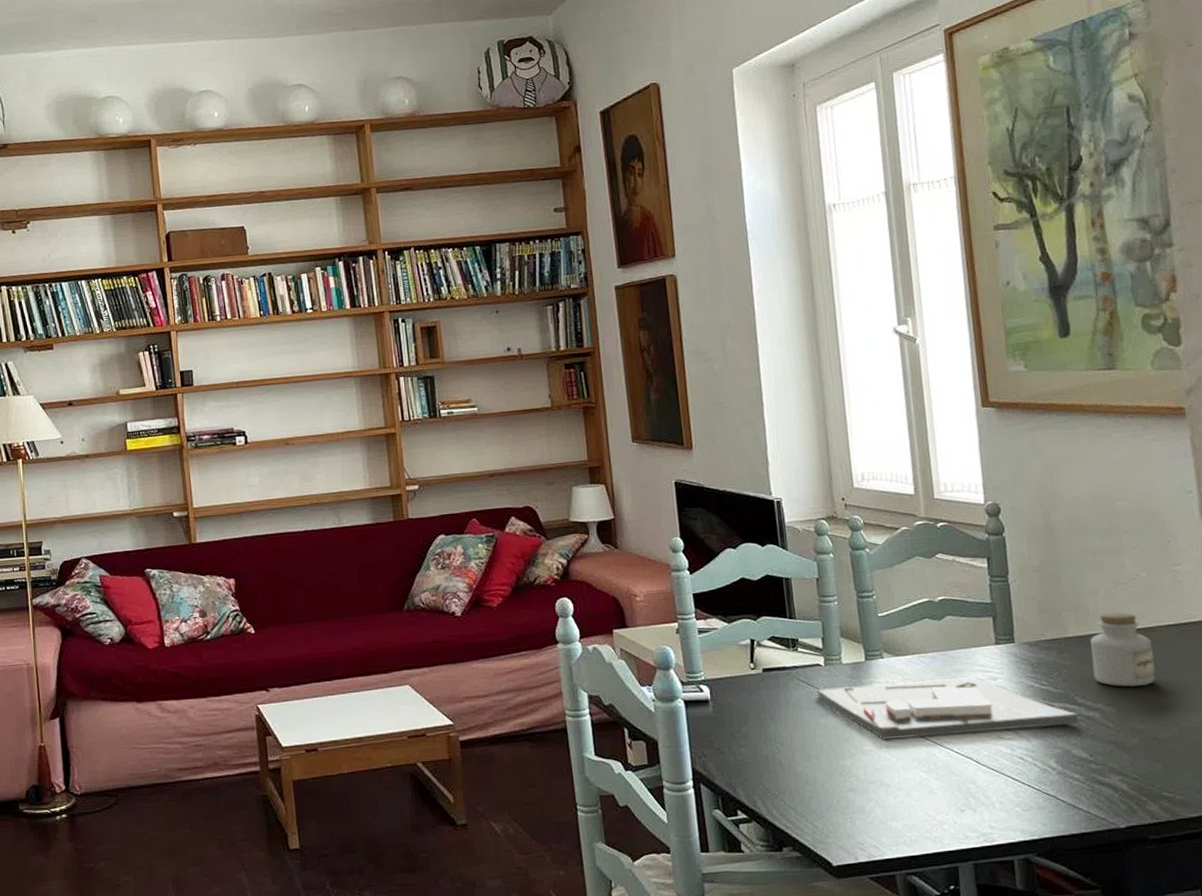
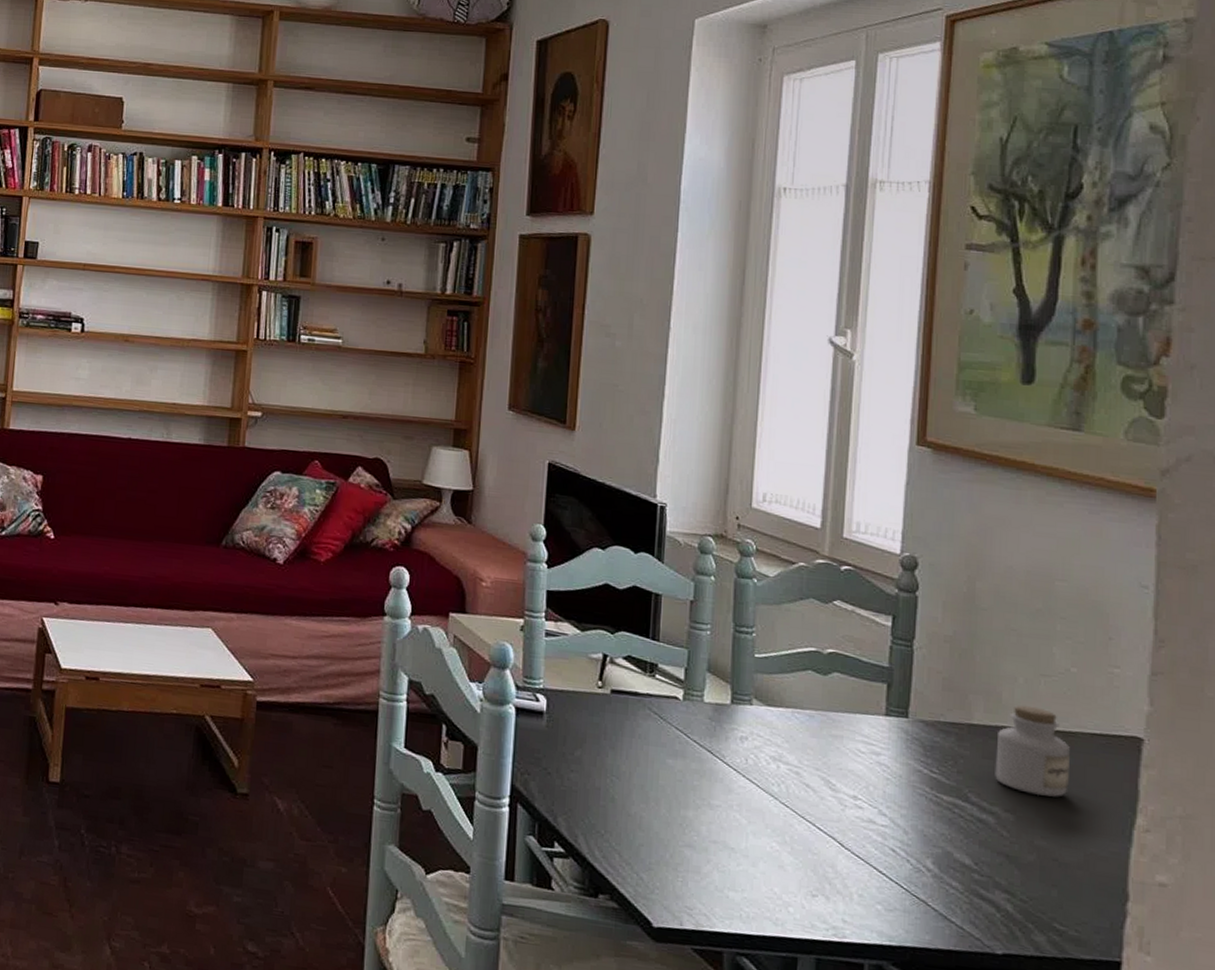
board game: present [817,677,1078,741] -> none [669,725,967,825]

